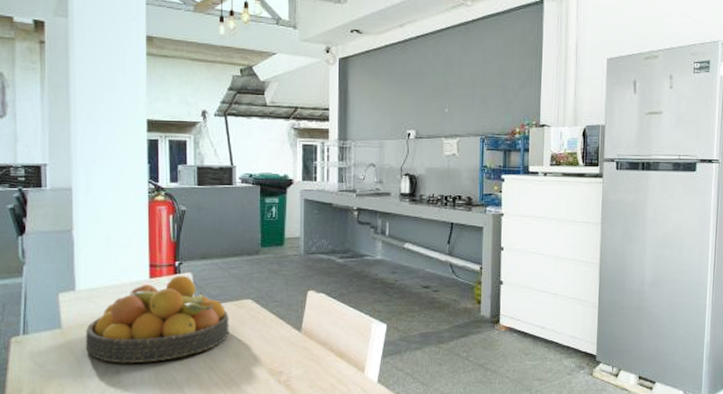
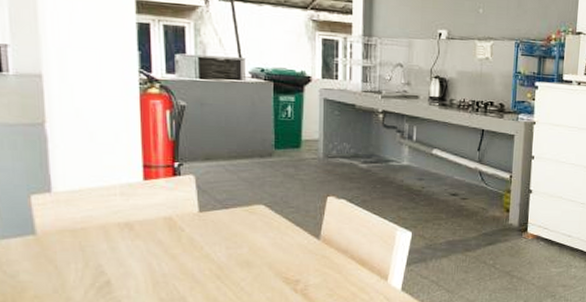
fruit bowl: present [85,275,229,364] -> none [66,177,239,273]

